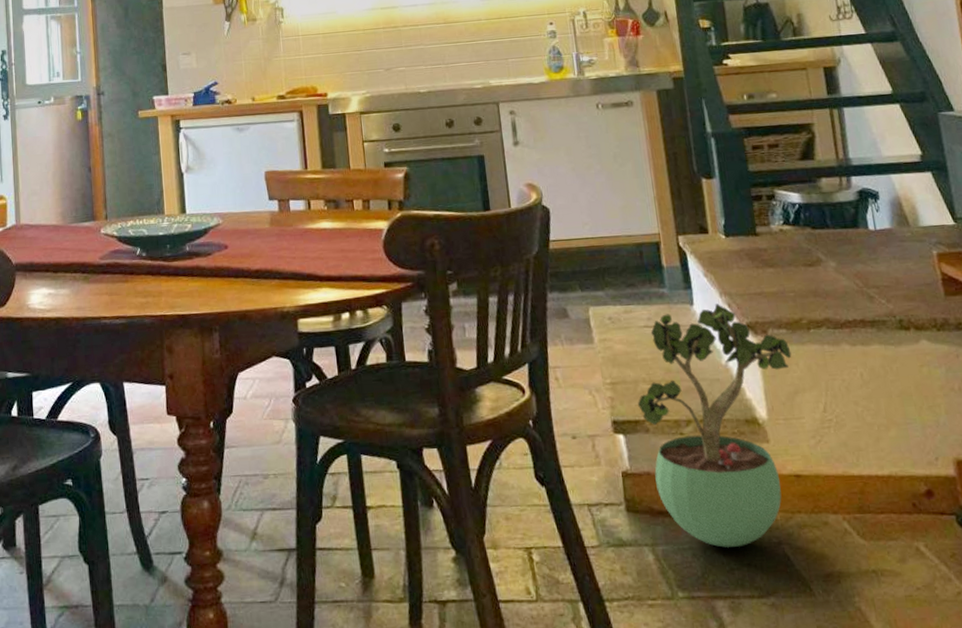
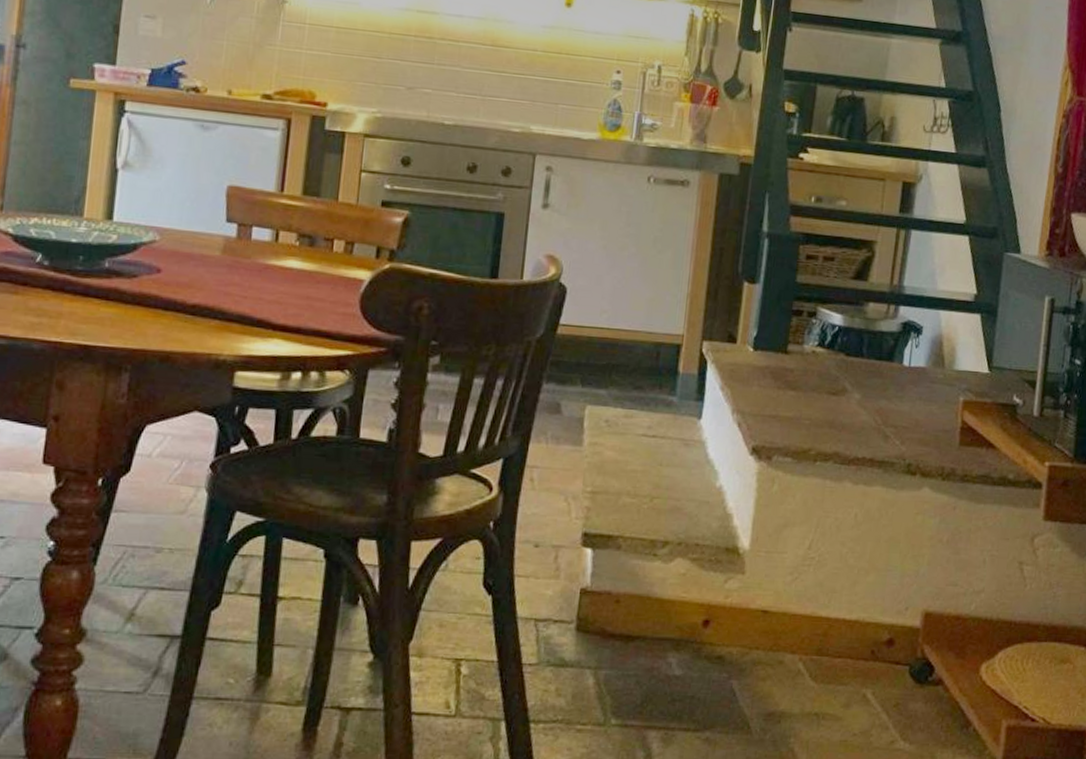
potted plant: present [638,304,792,548] -> none [614,421,791,678]

